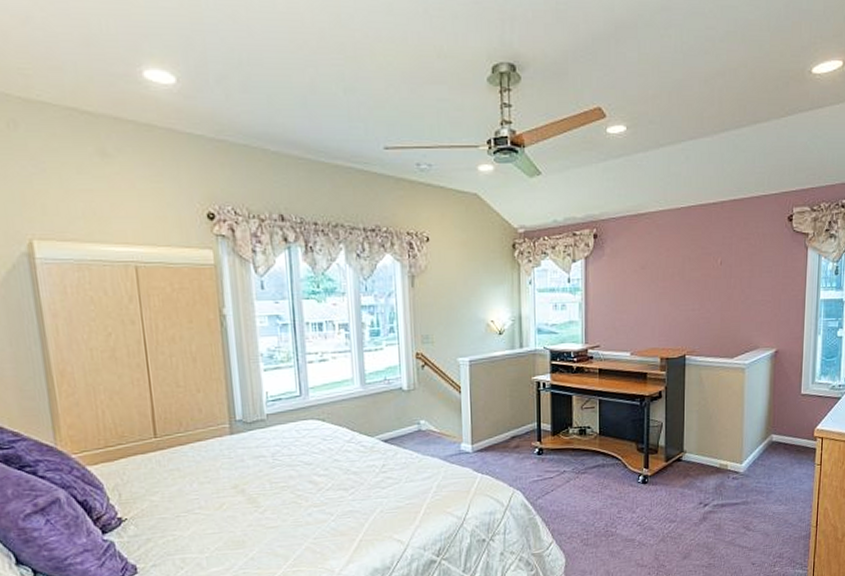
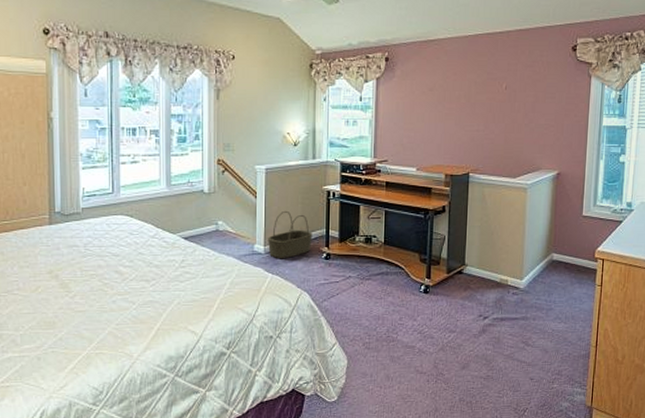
basket: none [474,405,523,458] -> present [267,210,312,259]

